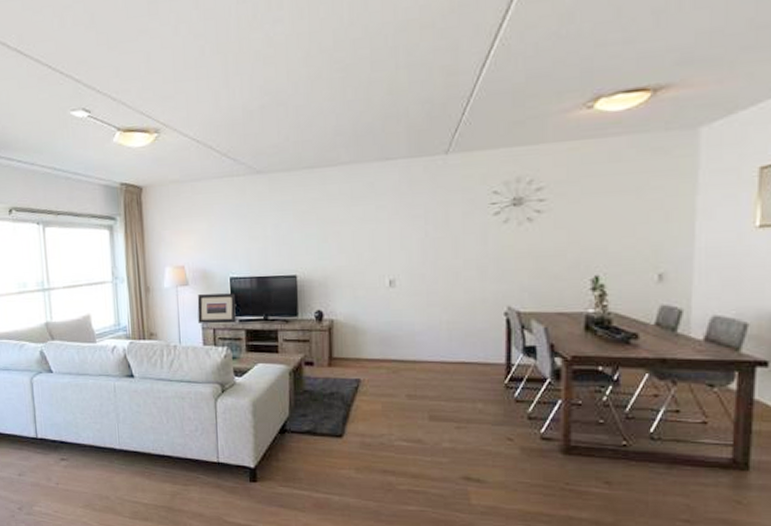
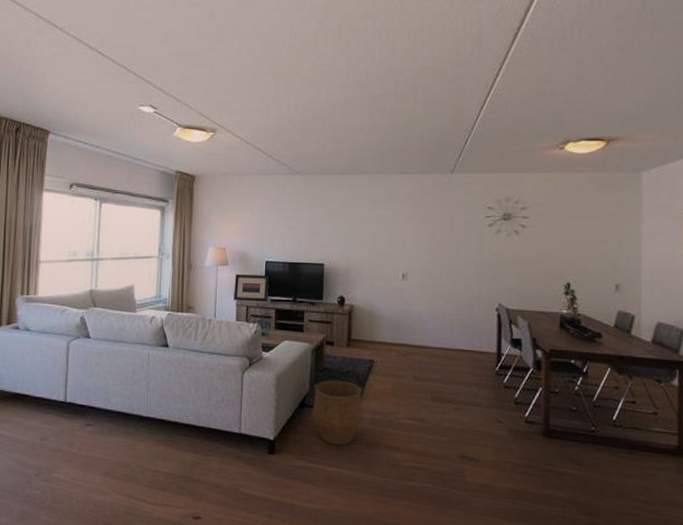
basket: none [294,402,351,472] -> present [312,380,363,446]

